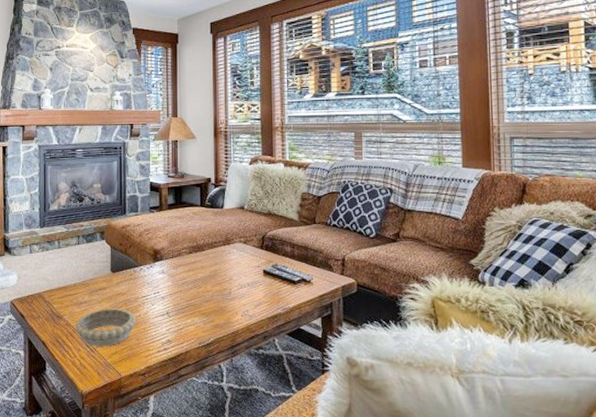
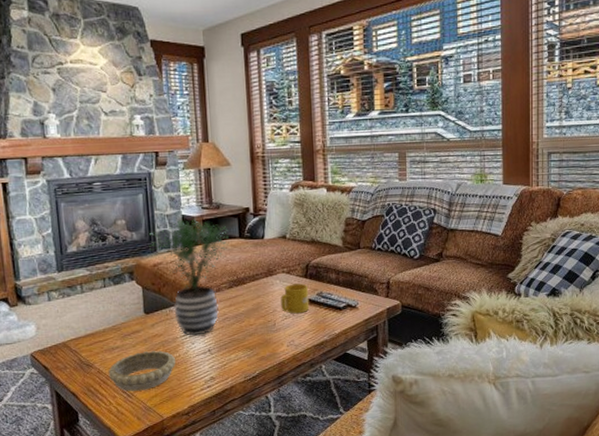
potted plant: none [120,185,191,297] -> present [149,218,229,336]
mug: none [237,254,265,284] -> present [281,283,310,314]

